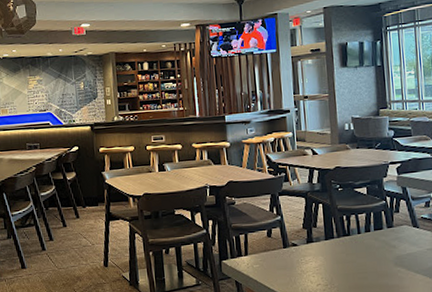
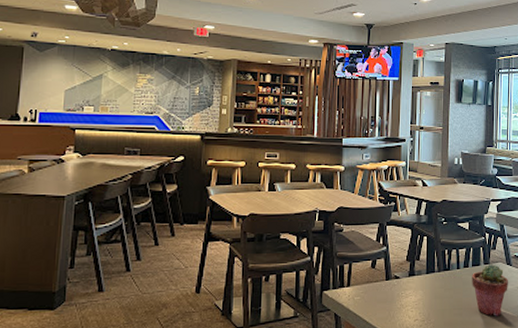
potted succulent: none [375,226,417,279] -> present [472,263,508,316]

